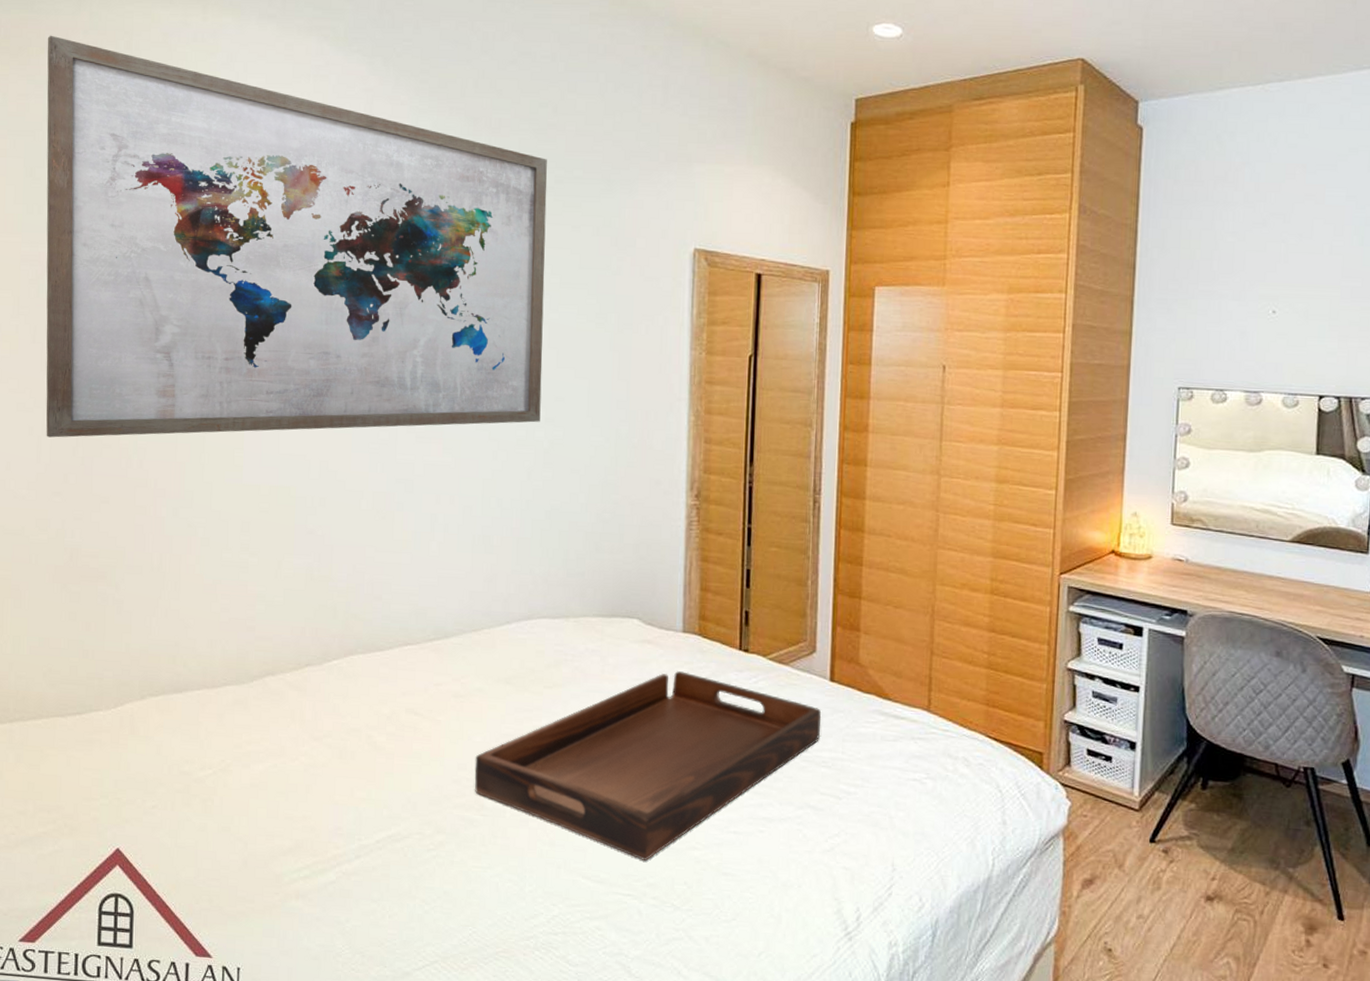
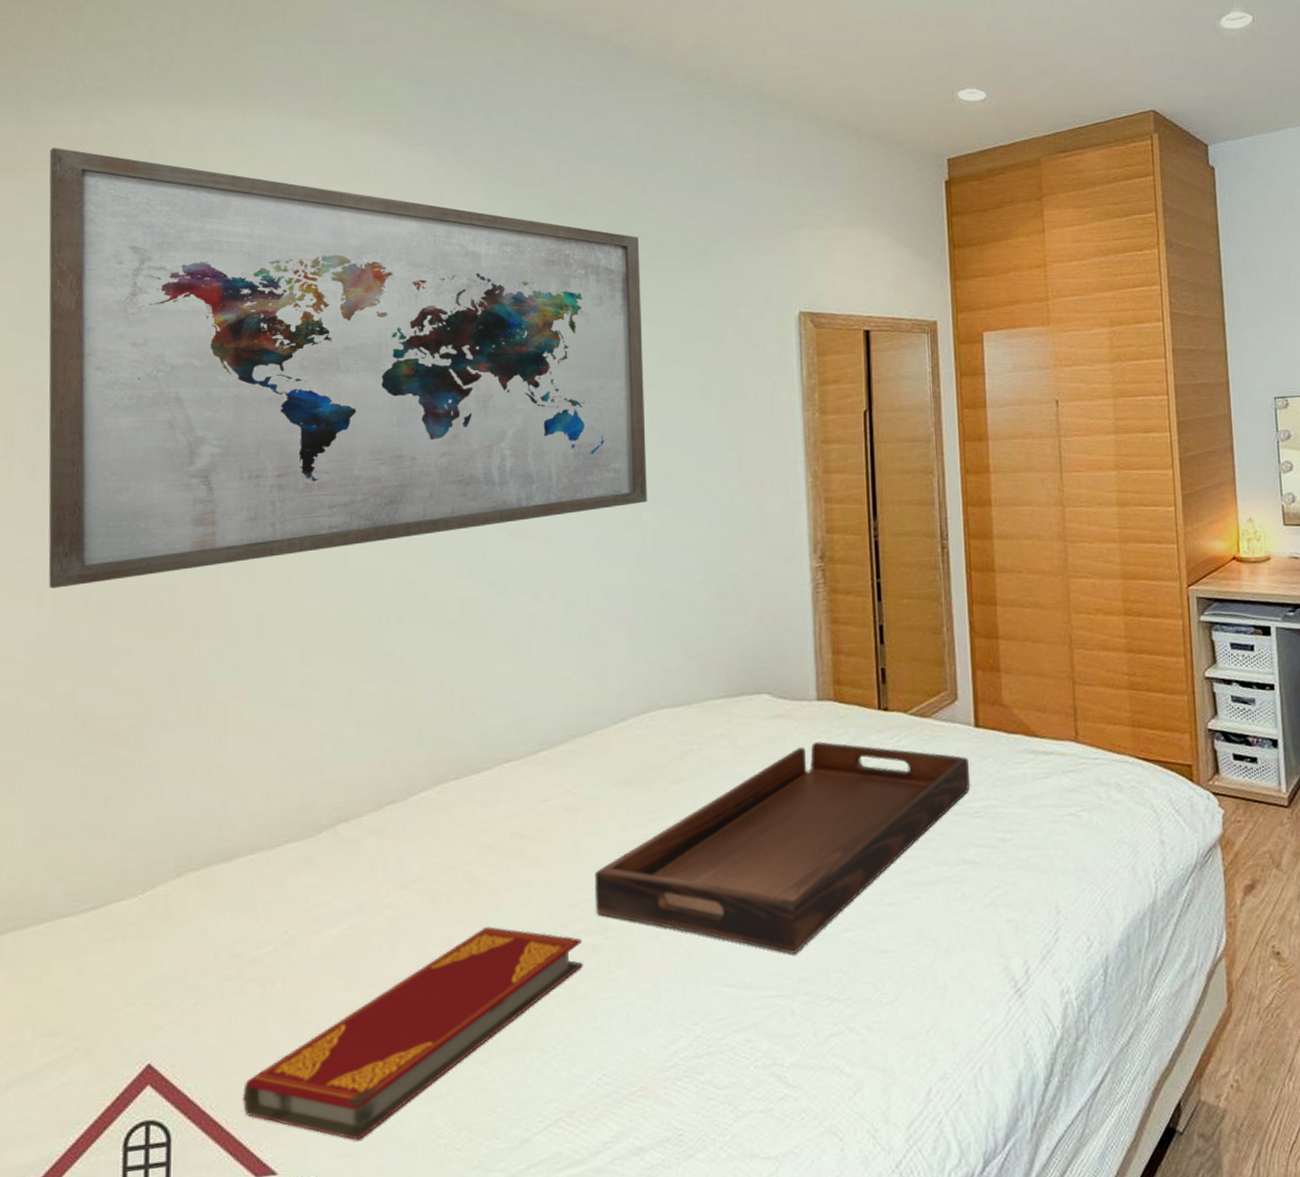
hardback book: none [187,786,461,944] -> present [242,926,582,1141]

